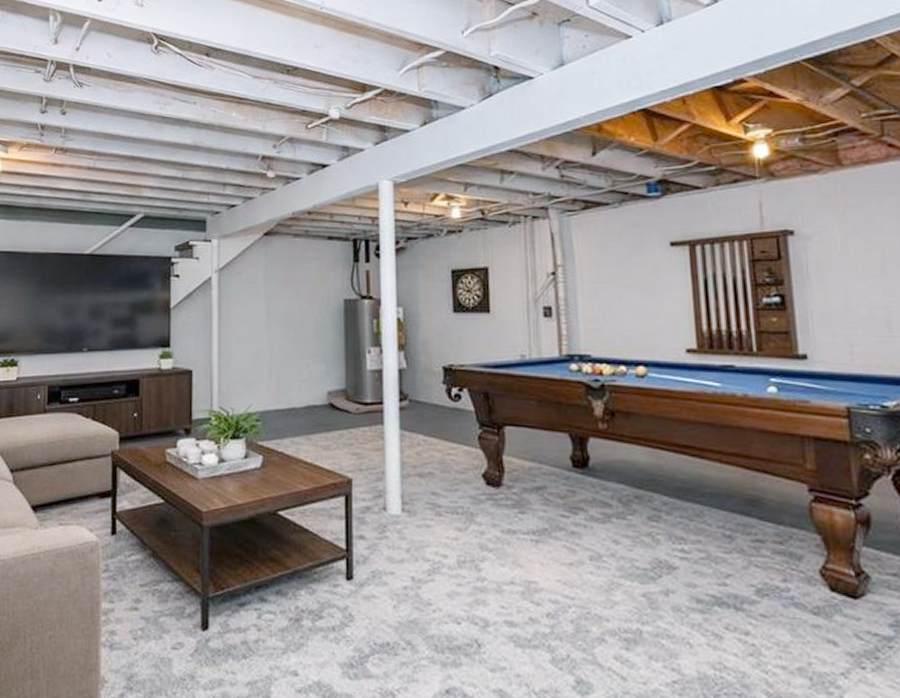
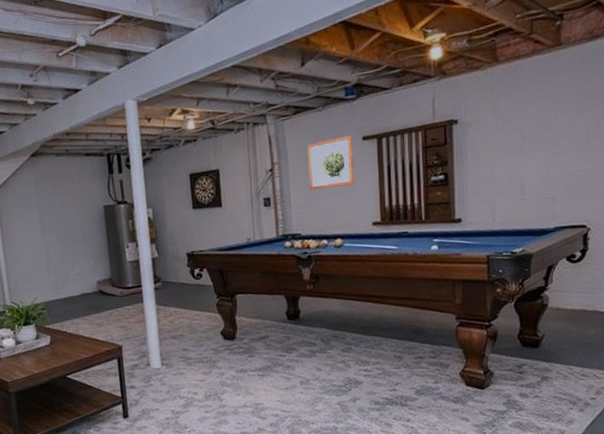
wall art: none [599,239,661,302] -> present [307,135,355,190]

